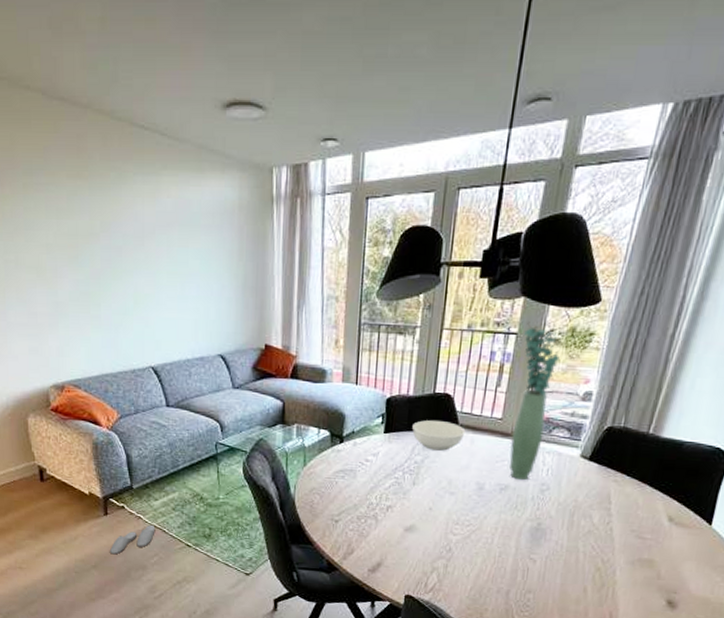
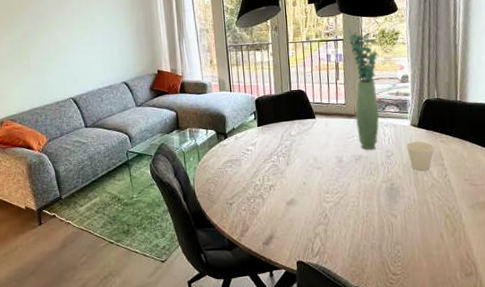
slippers: present [110,525,155,555] -> none [45,229,83,260]
bowl: present [412,419,466,451] -> none [279,111,320,135]
cup: none [568,476,604,514] -> present [406,141,434,171]

